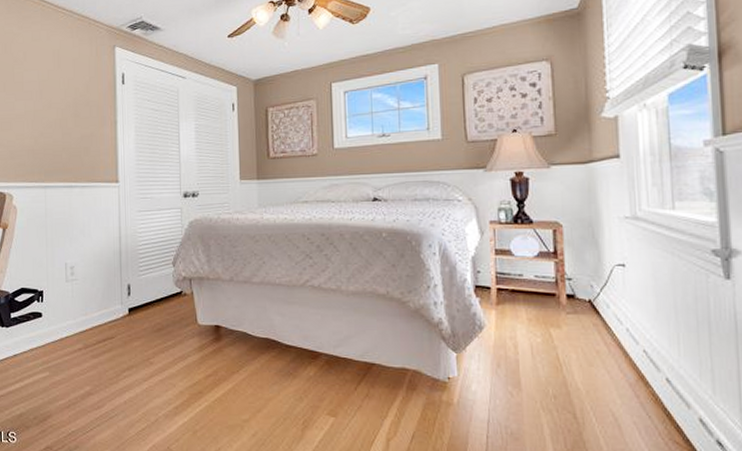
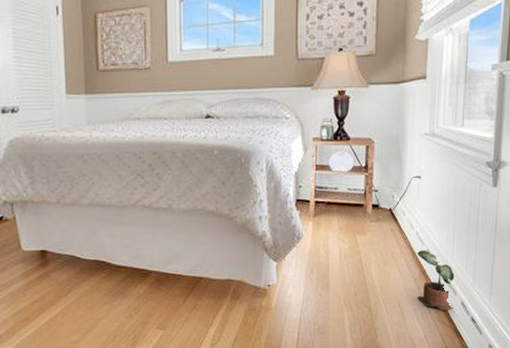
potted plant: none [631,350,689,427] -> present [417,250,455,311]

